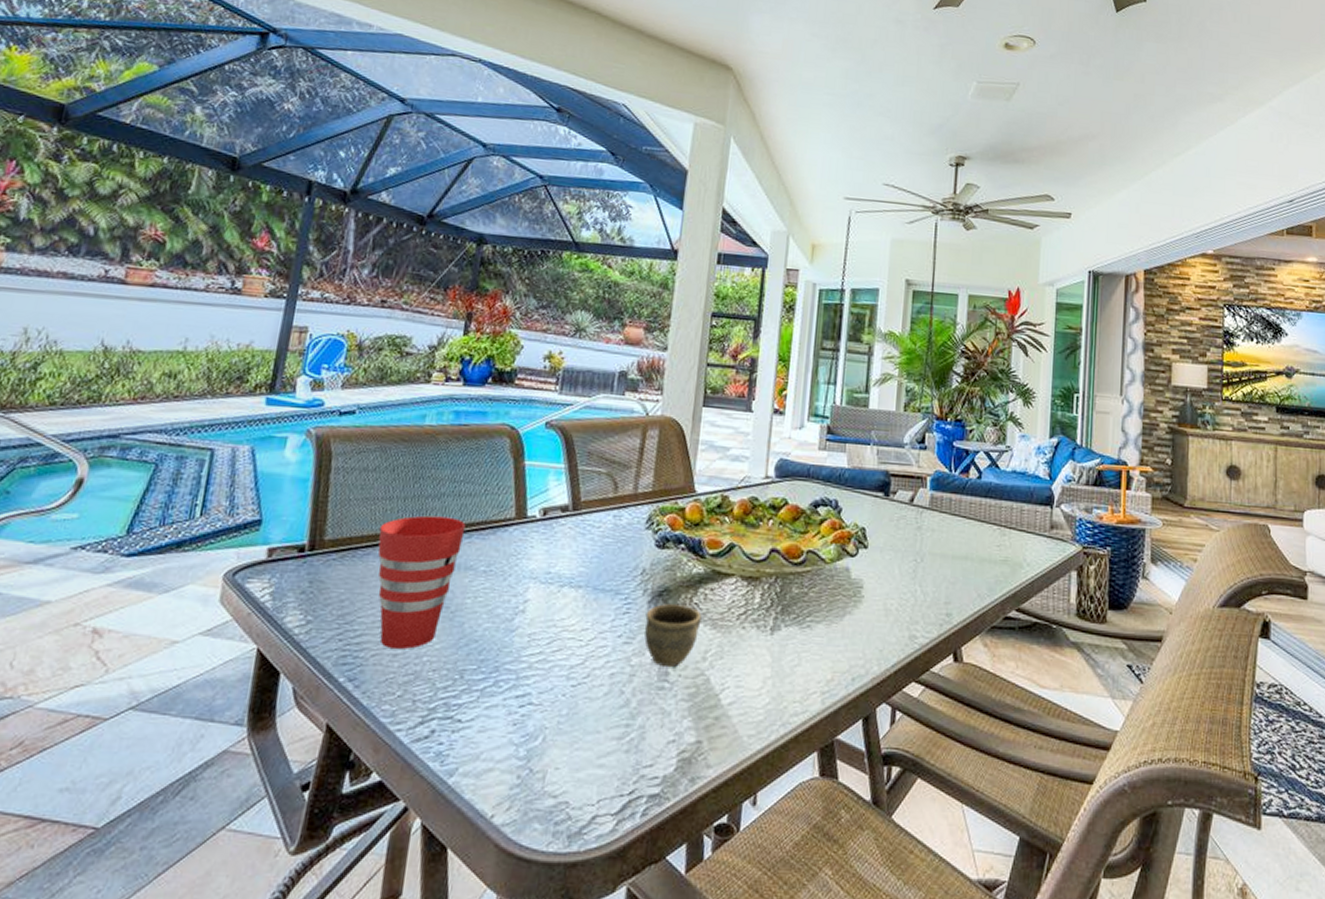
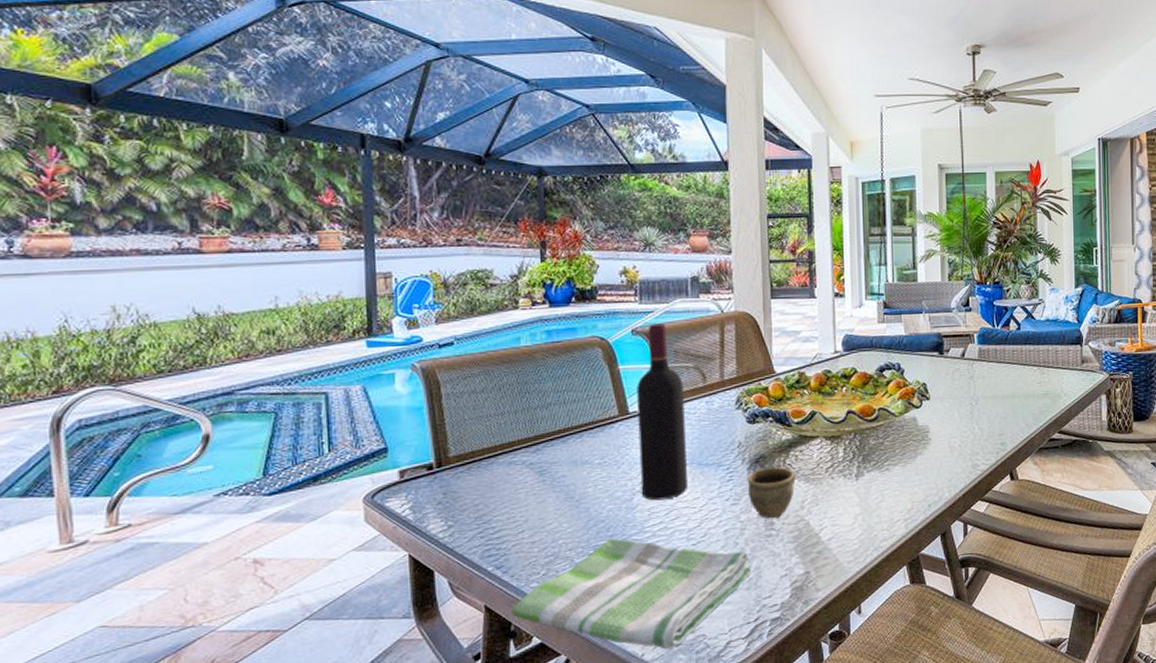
dish towel: none [354,663,636,814] -> present [511,538,752,650]
cup: present [377,515,466,649] -> none [497,422,576,538]
wine bottle: none [524,418,592,626] -> present [637,323,689,501]

